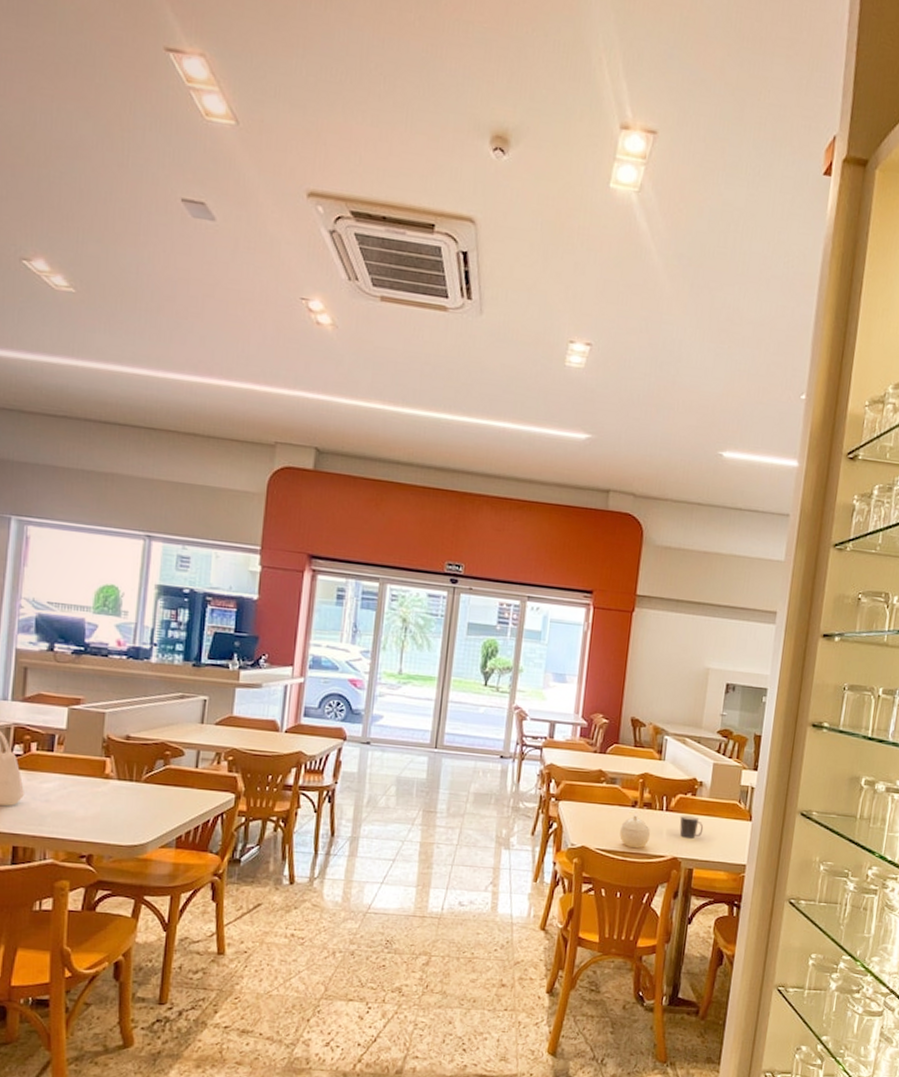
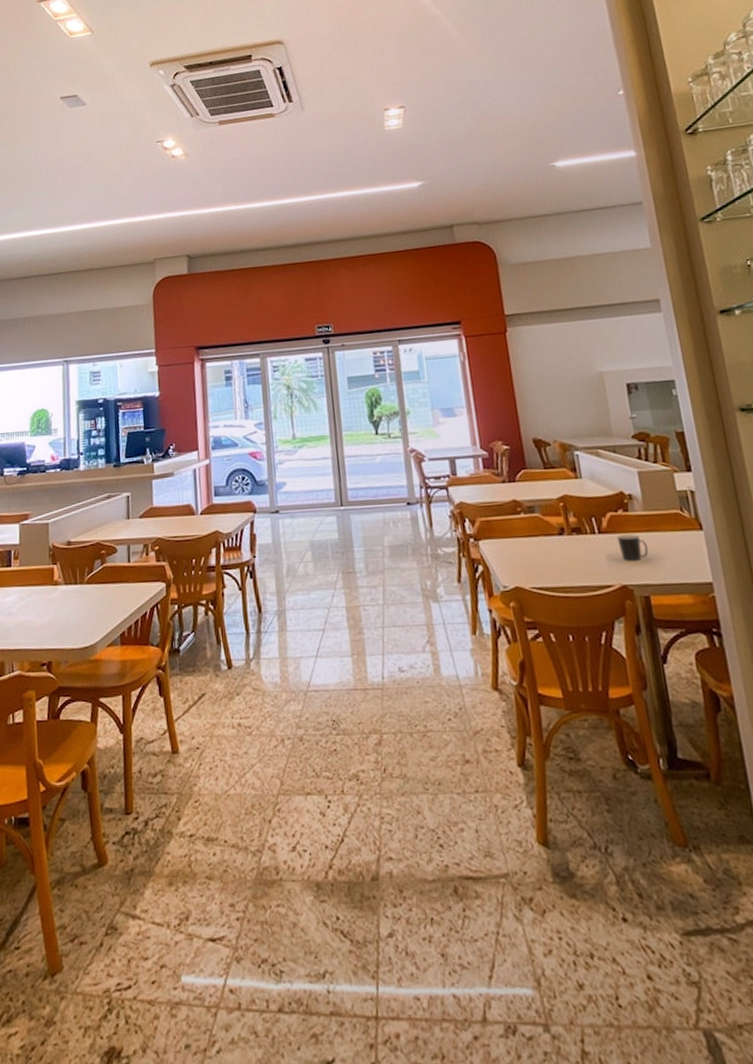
sugar bowl: present [620,814,651,849] -> none [552,542,590,582]

